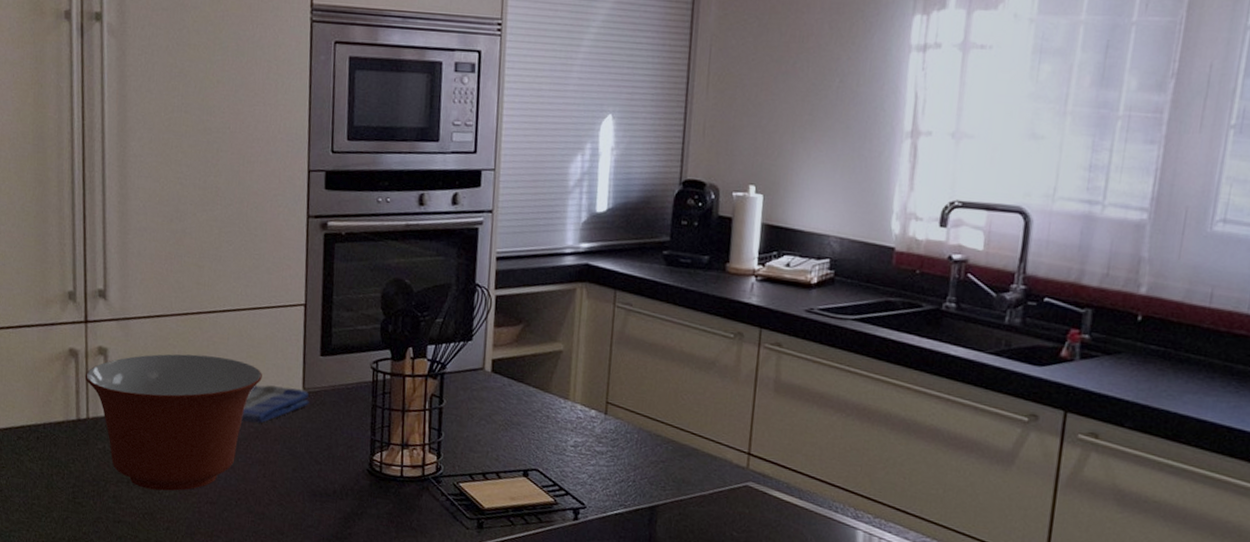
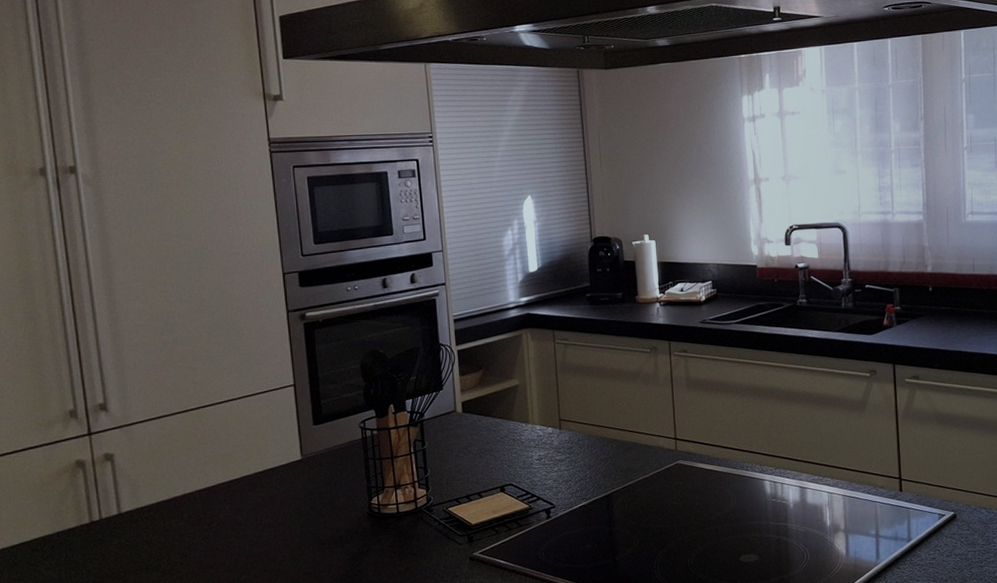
mixing bowl: present [85,354,262,491] -> none [93,442,263,571]
dish towel: present [242,385,309,423] -> none [248,457,308,494]

